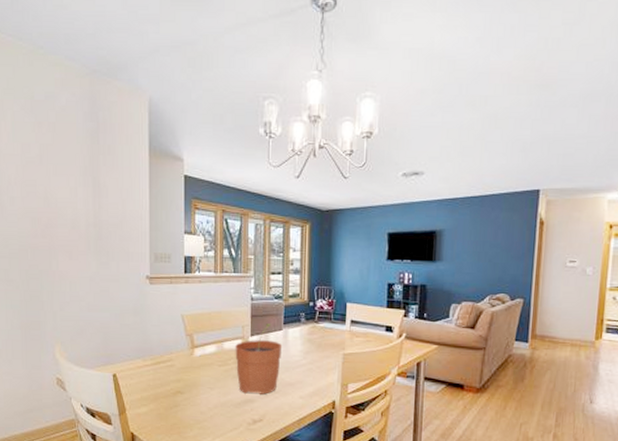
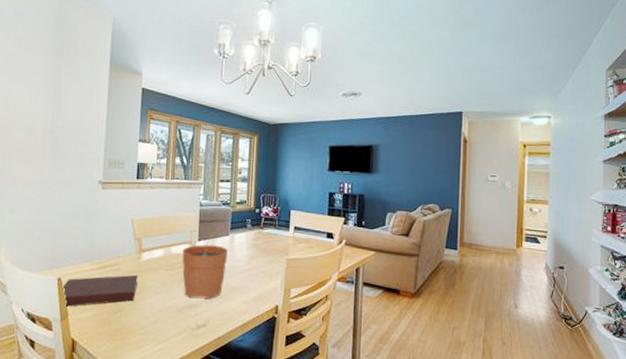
notebook: none [118,370,192,402] -> present [62,274,138,307]

